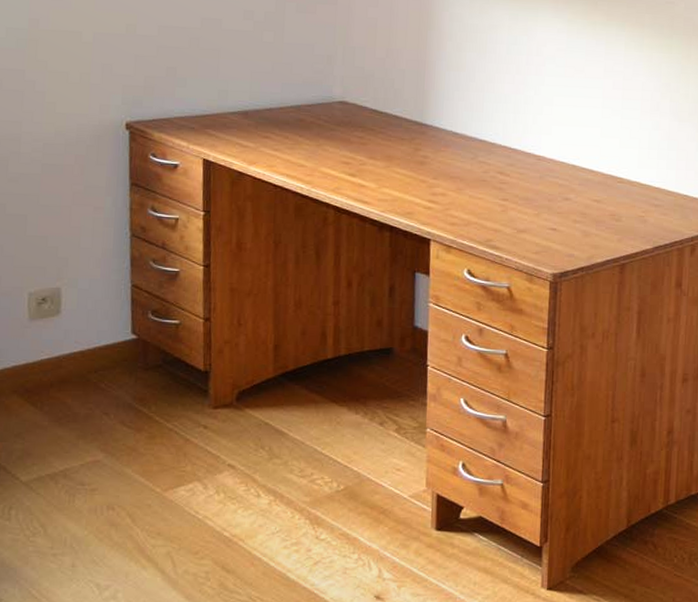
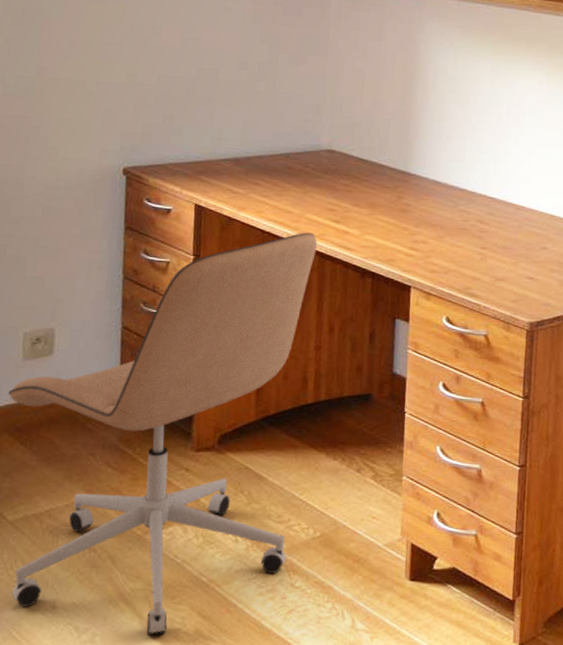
office chair: none [15,186,333,592] -> present [8,232,318,637]

